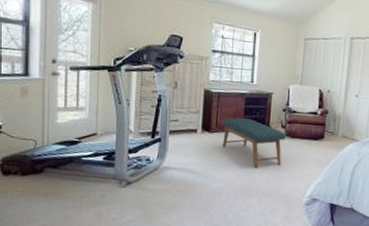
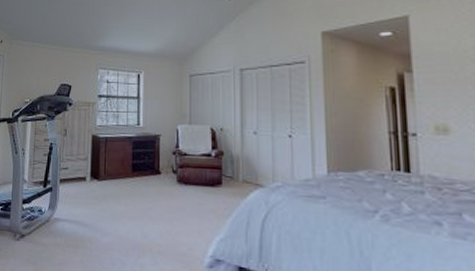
bench: present [221,117,287,168] -> none [110,163,179,220]

